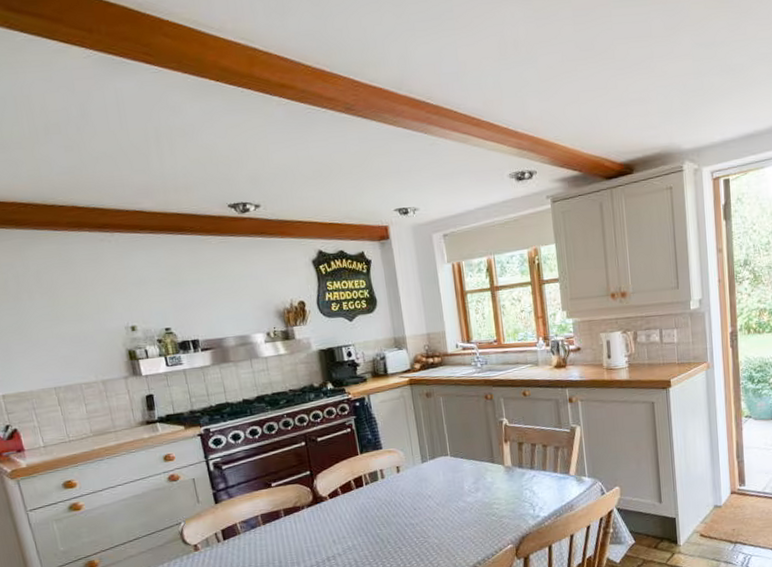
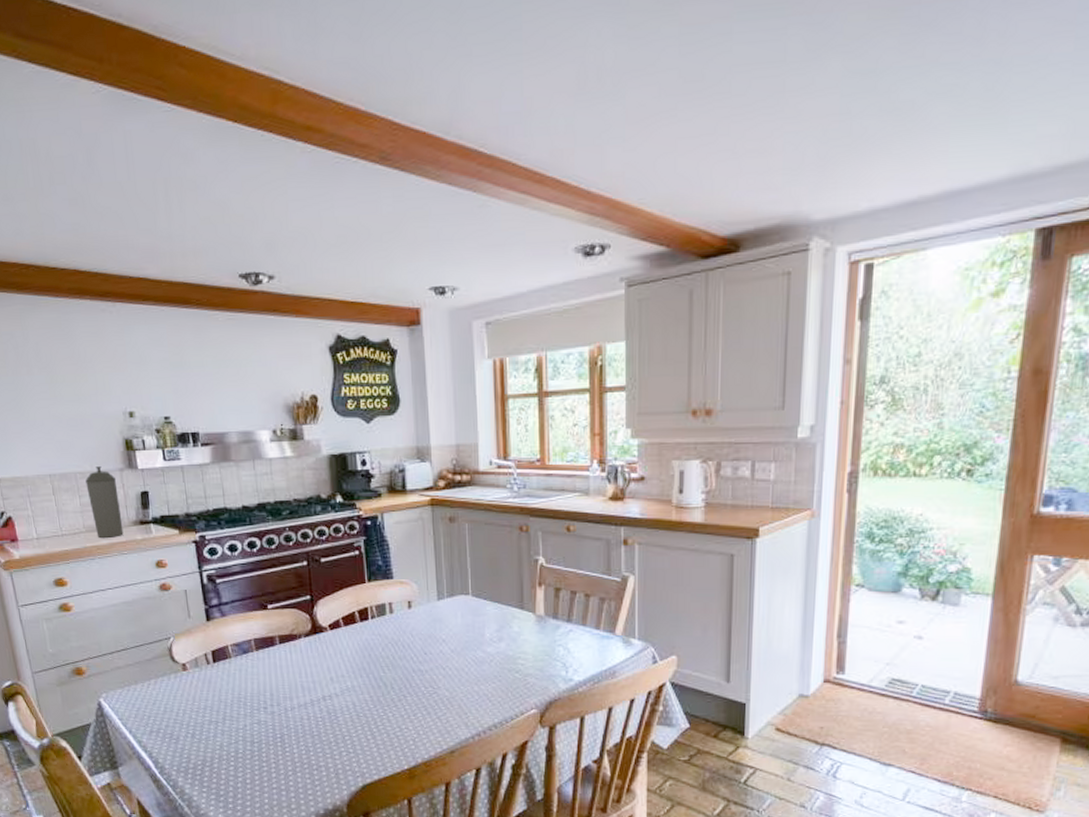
canister: none [91,376,131,441] -> present [85,466,124,539]

